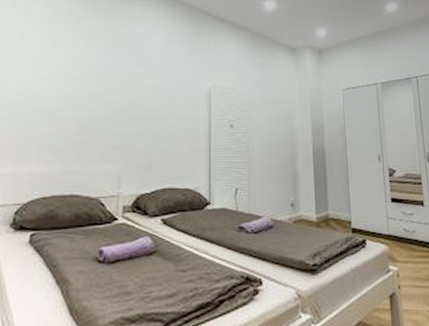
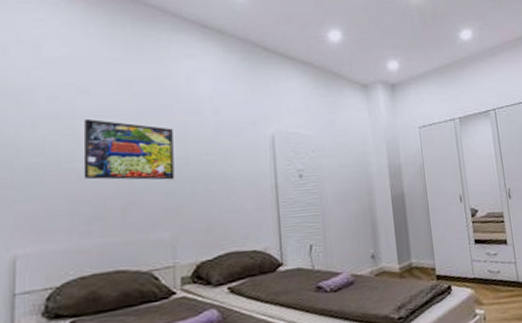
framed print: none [53,67,126,121] -> present [83,119,175,180]

